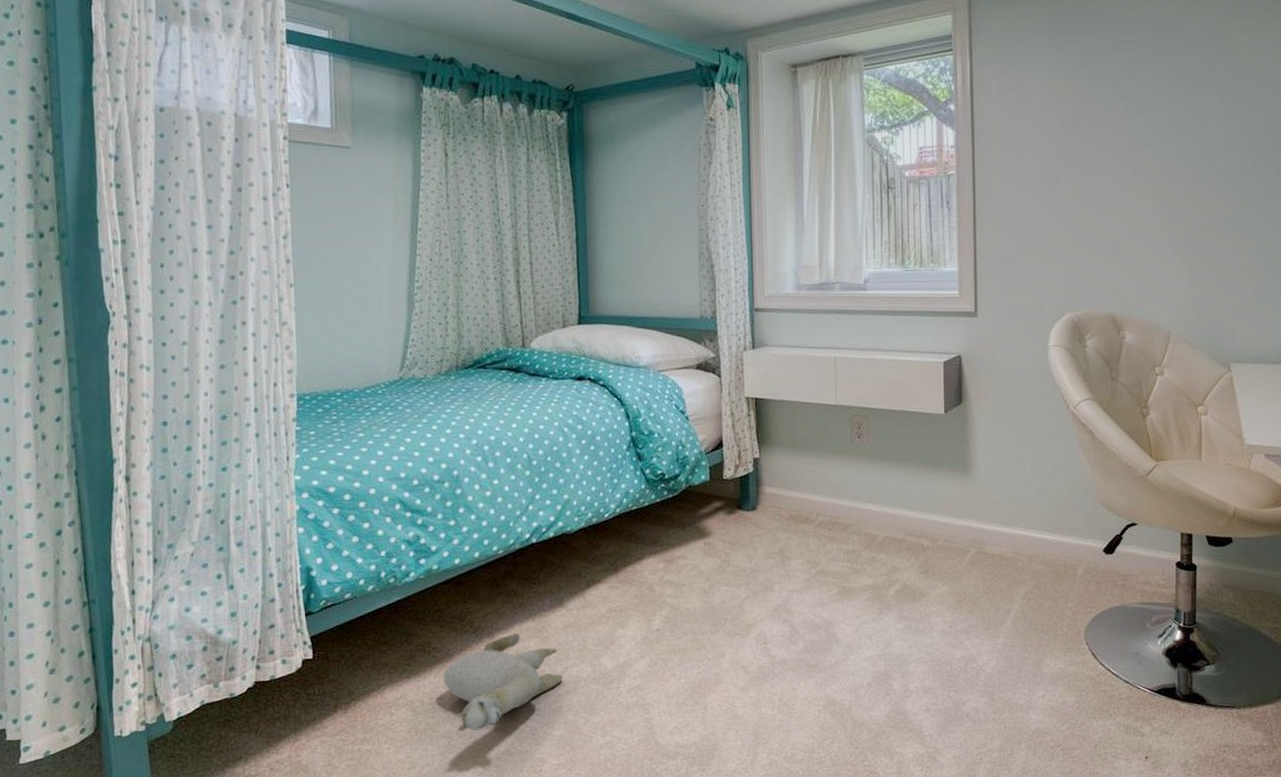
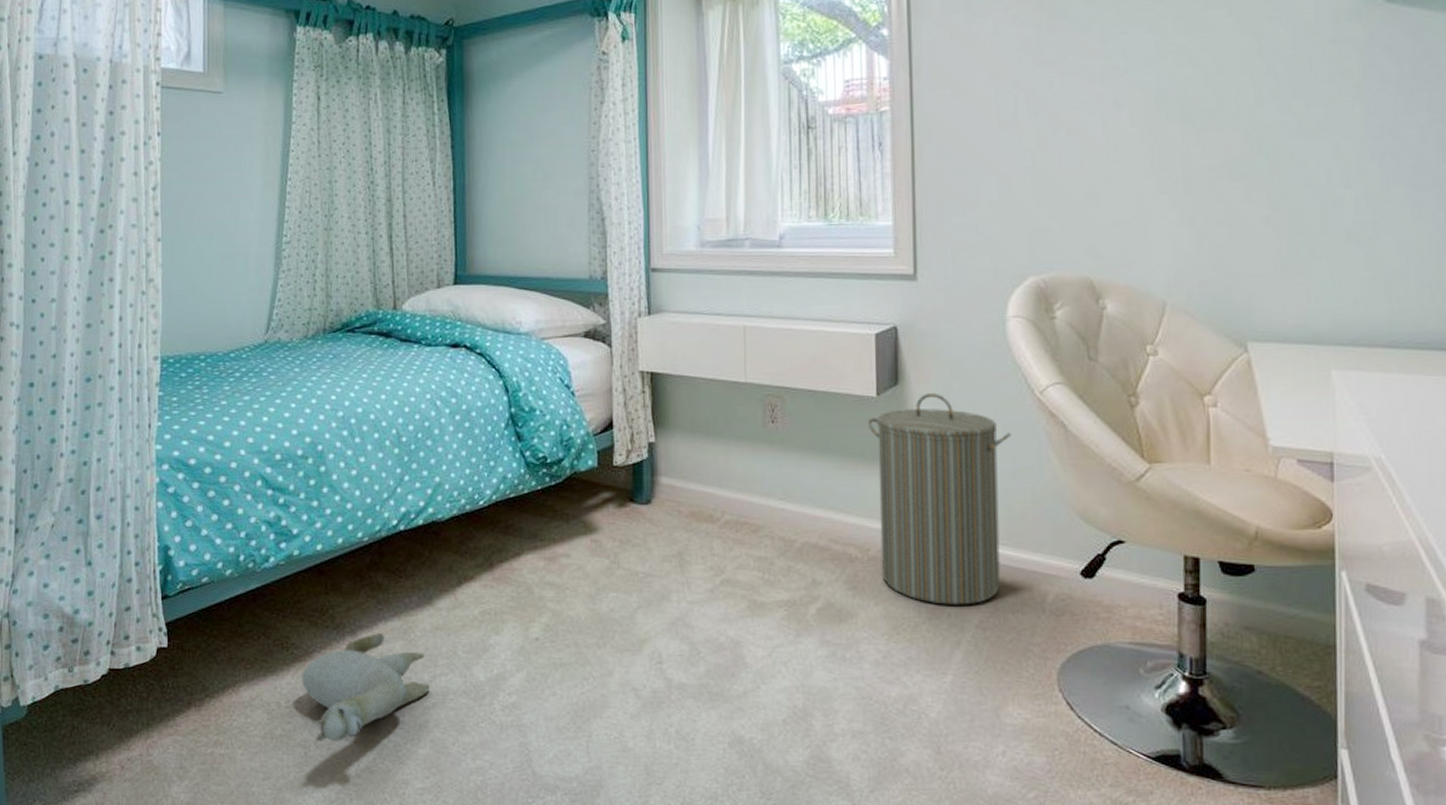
laundry hamper: none [937,410,1051,582] -> present [867,393,1011,605]

